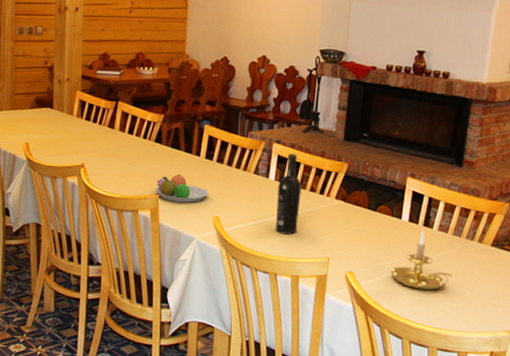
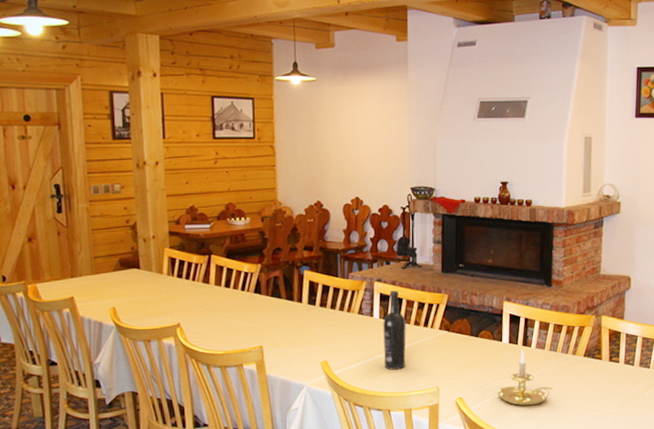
fruit bowl: present [155,173,209,203] -> none [259,322,315,351]

